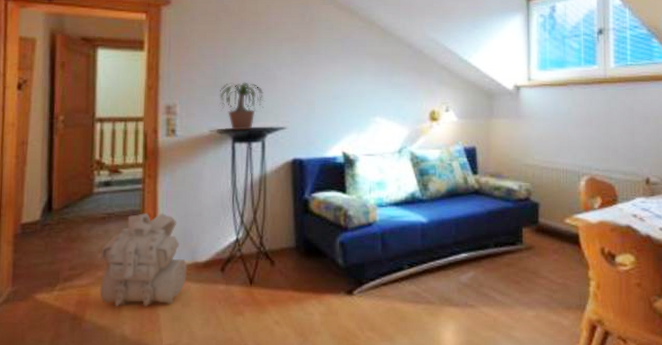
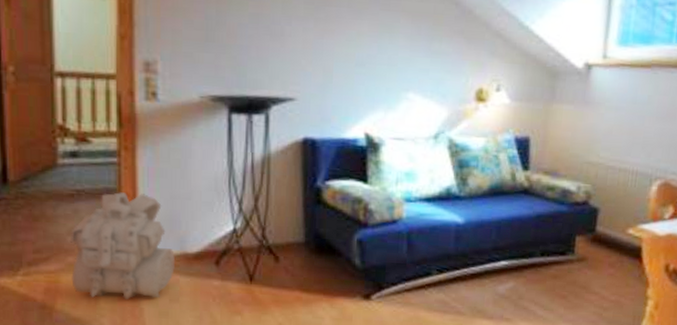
potted plant: present [218,82,265,132] -> none [211,37,270,100]

